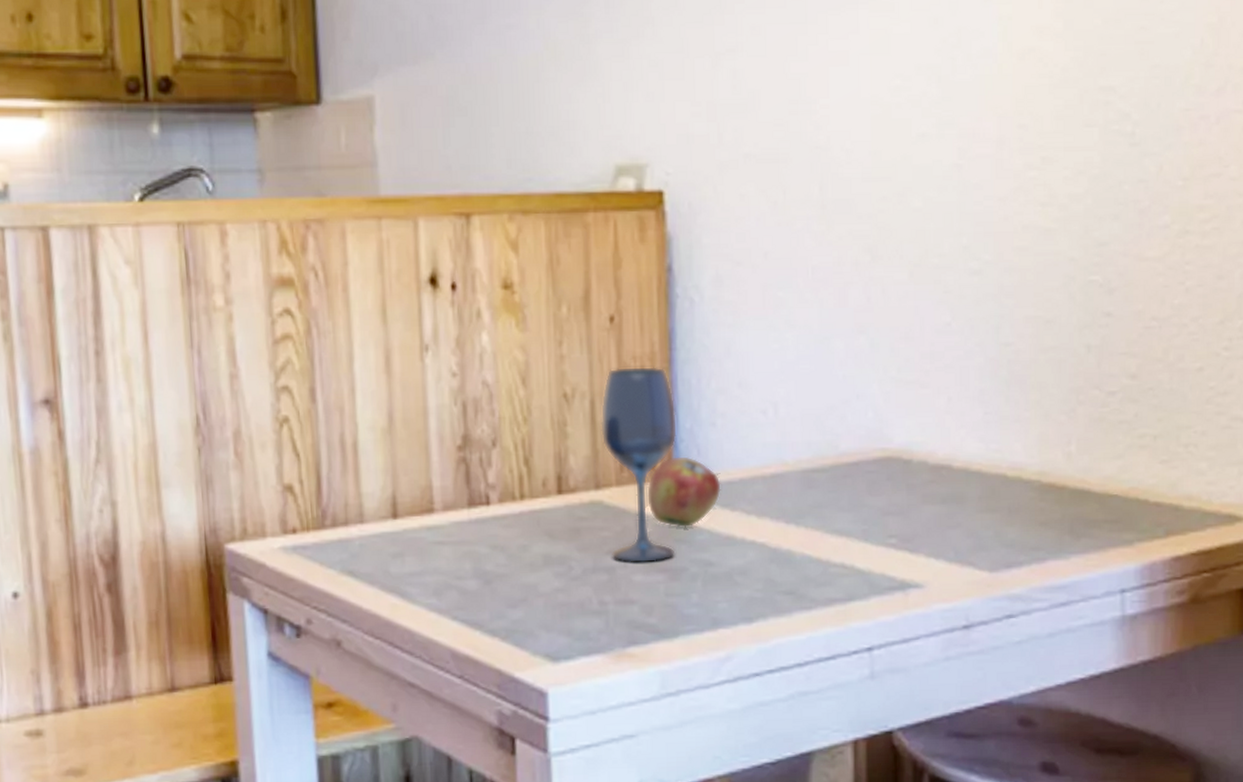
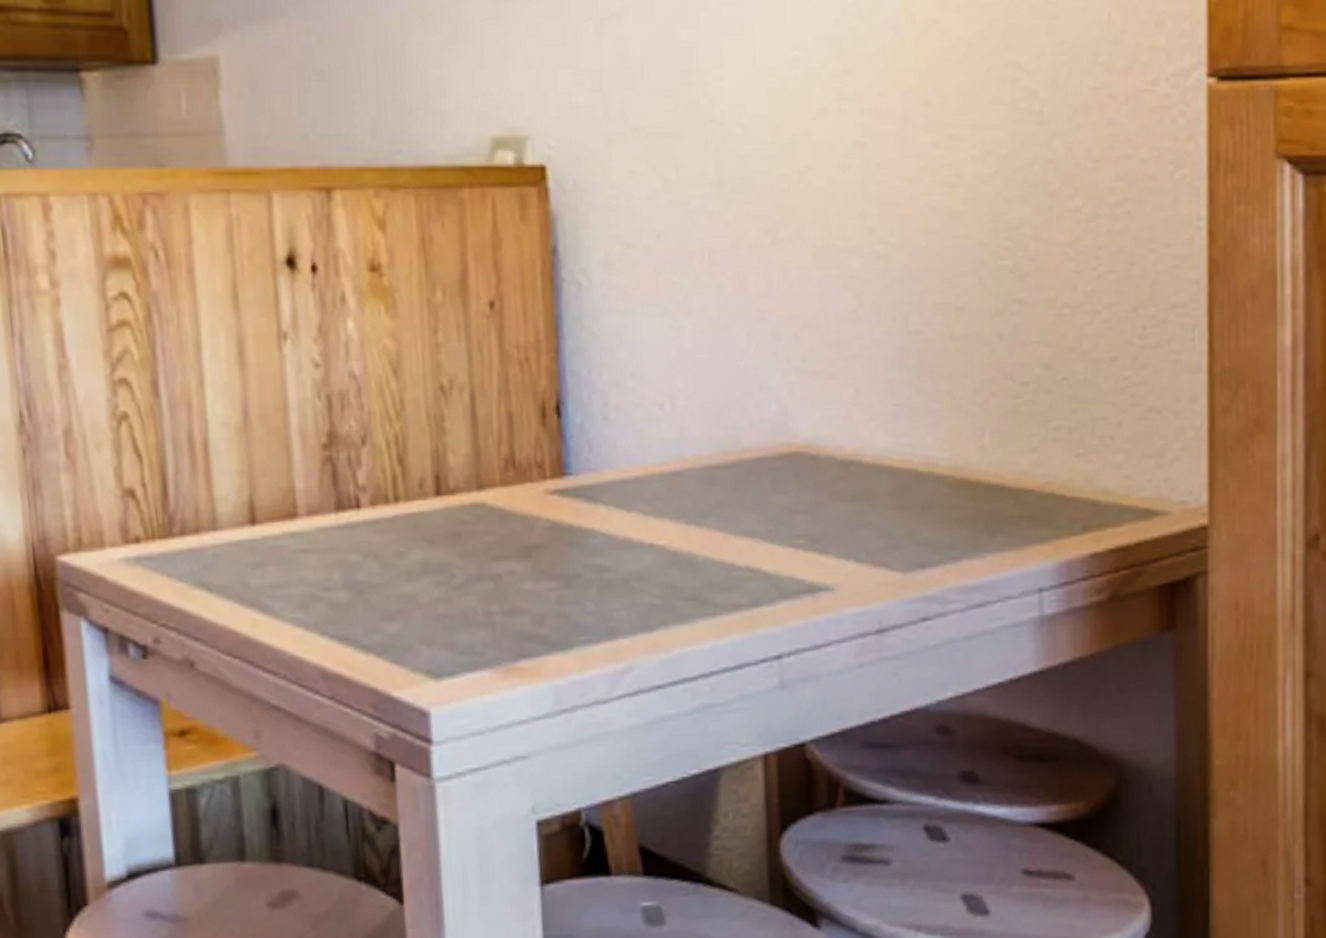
wineglass: present [600,366,677,563] -> none [481,355,568,570]
fruit: present [646,456,721,527] -> none [533,453,616,530]

